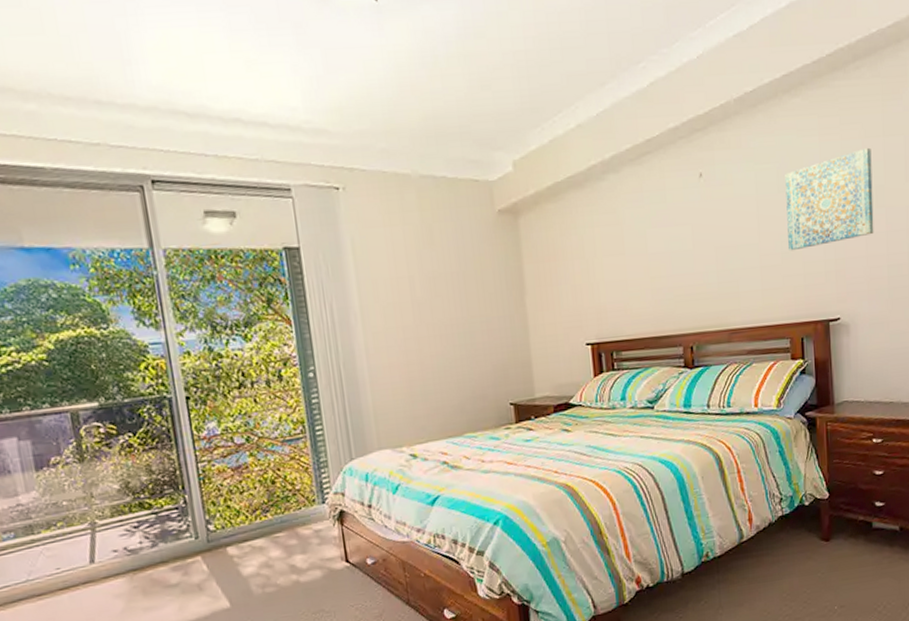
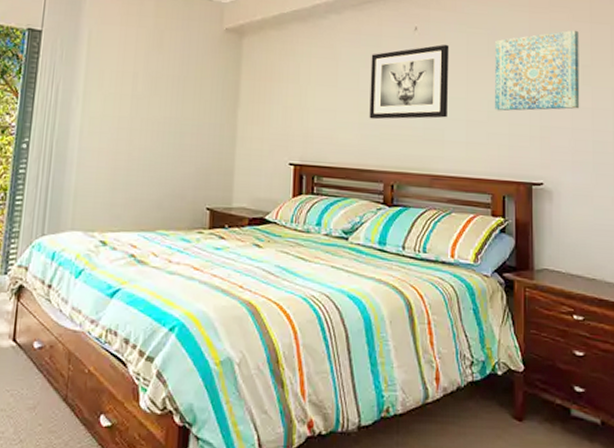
wall art: none [656,187,741,283] -> present [369,44,449,120]

